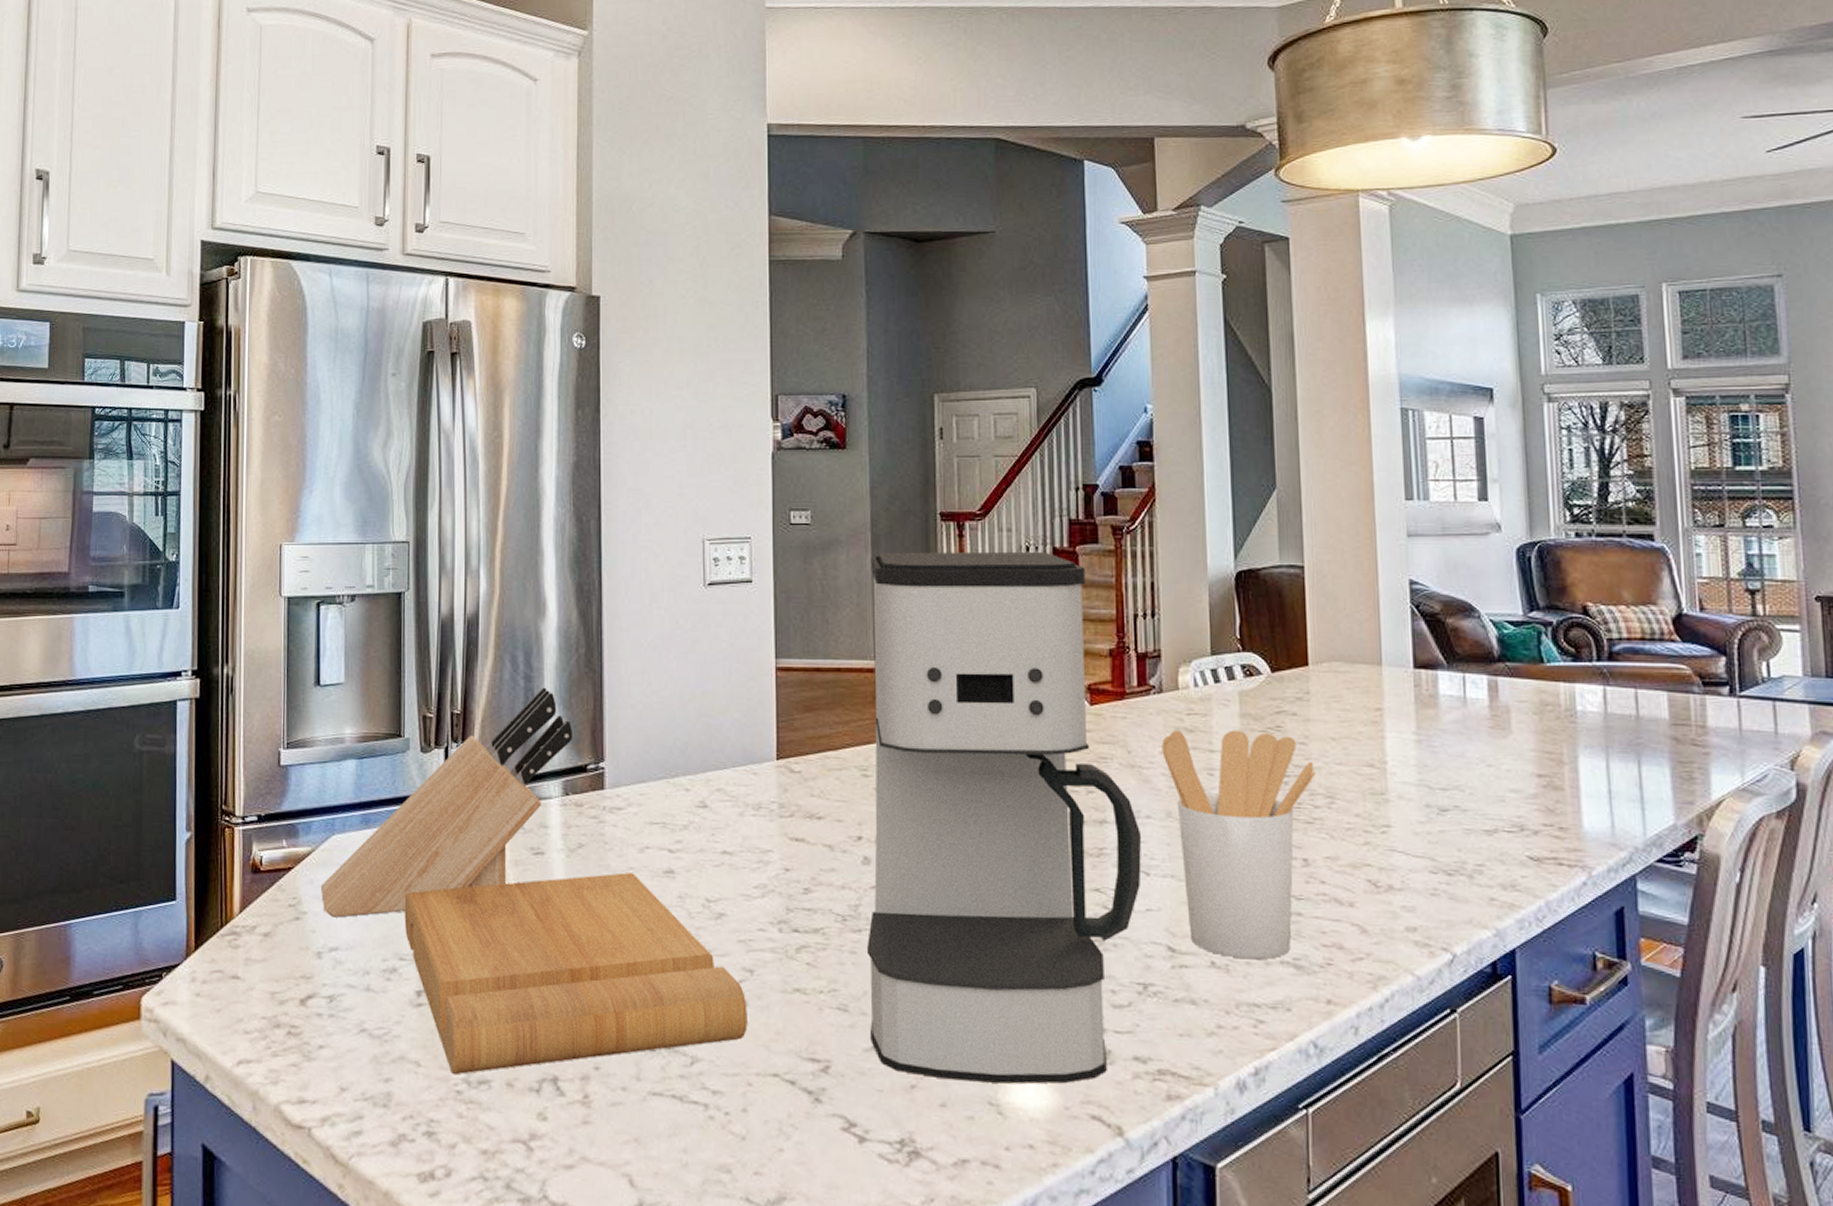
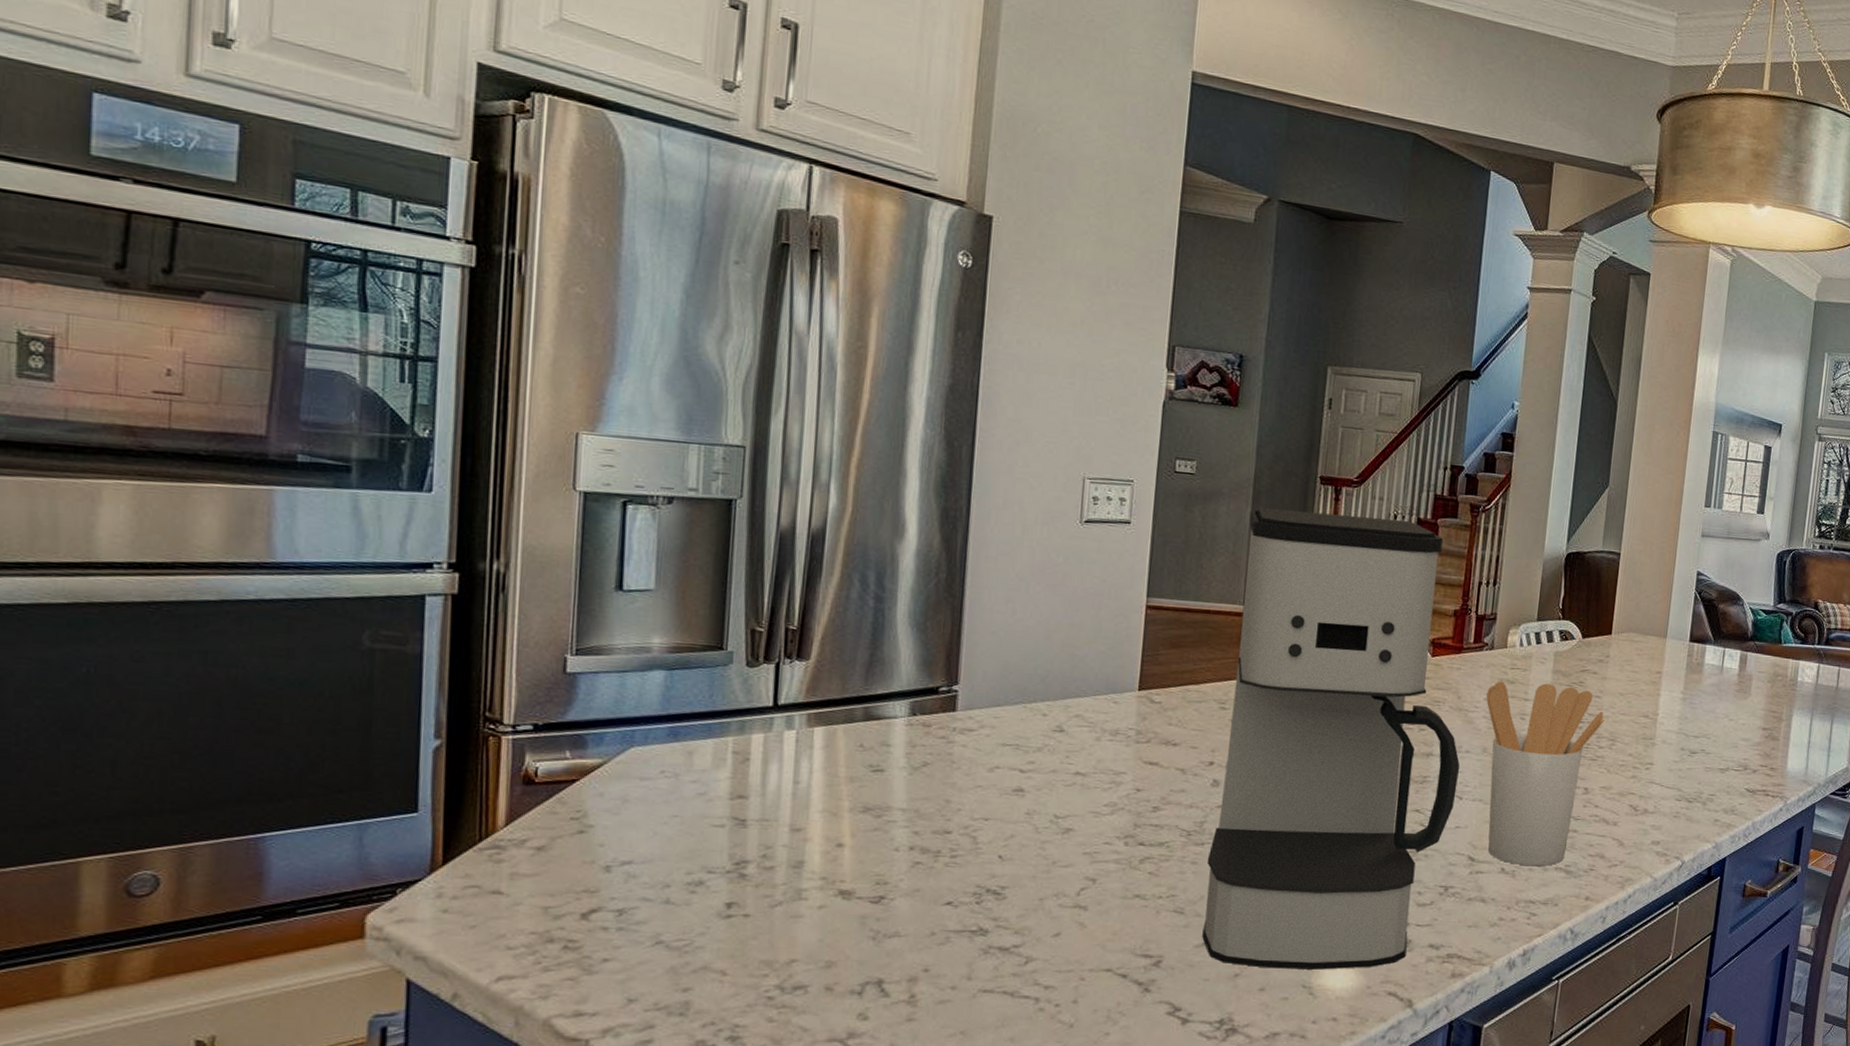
knife block: present [320,687,574,918] -> none [612,609,926,831]
cutting board: present [404,873,748,1074] -> none [715,790,1087,981]

